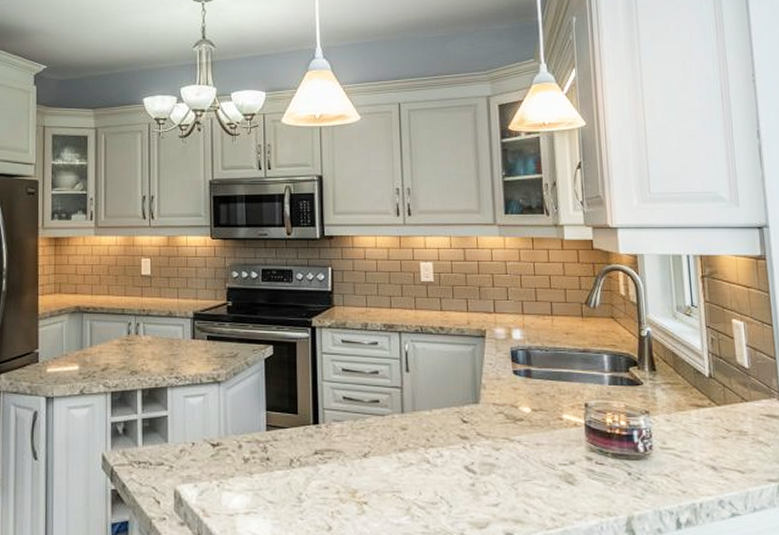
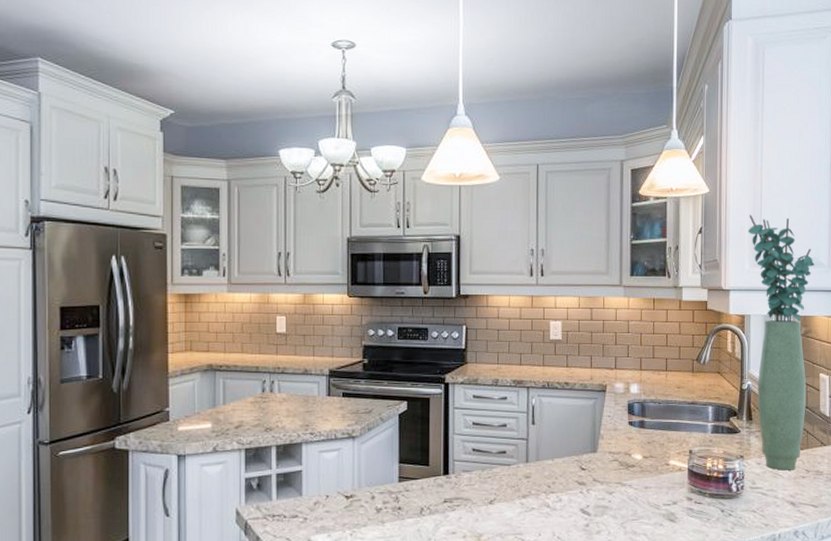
vase: none [633,147,720,429] -> present [748,214,814,471]

